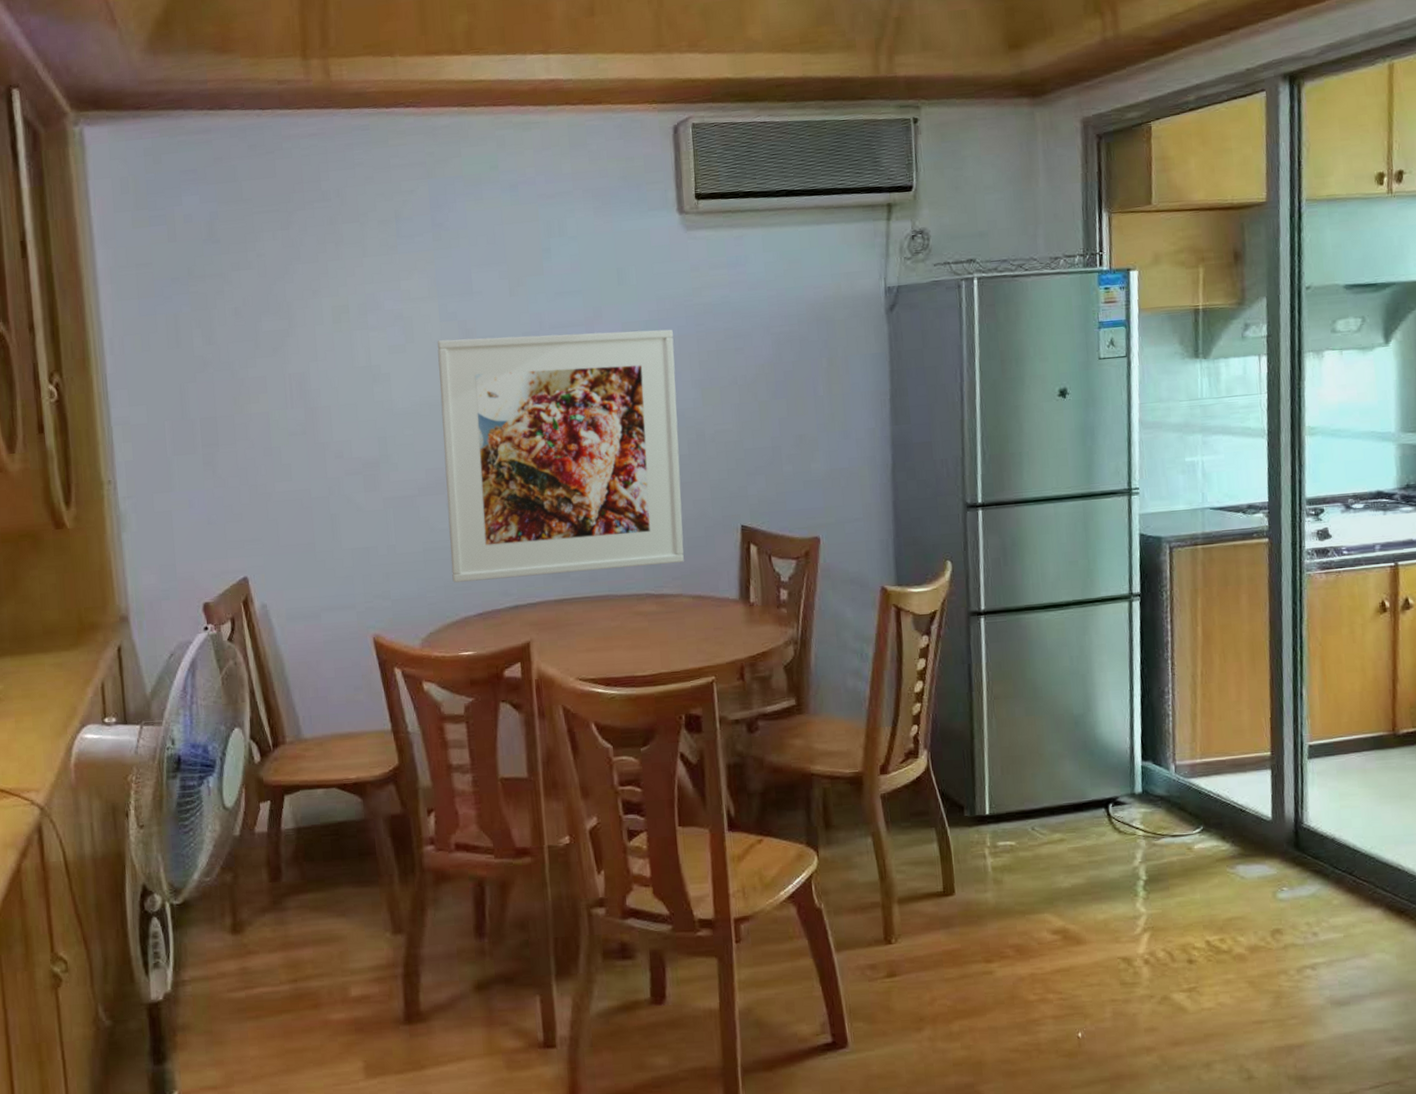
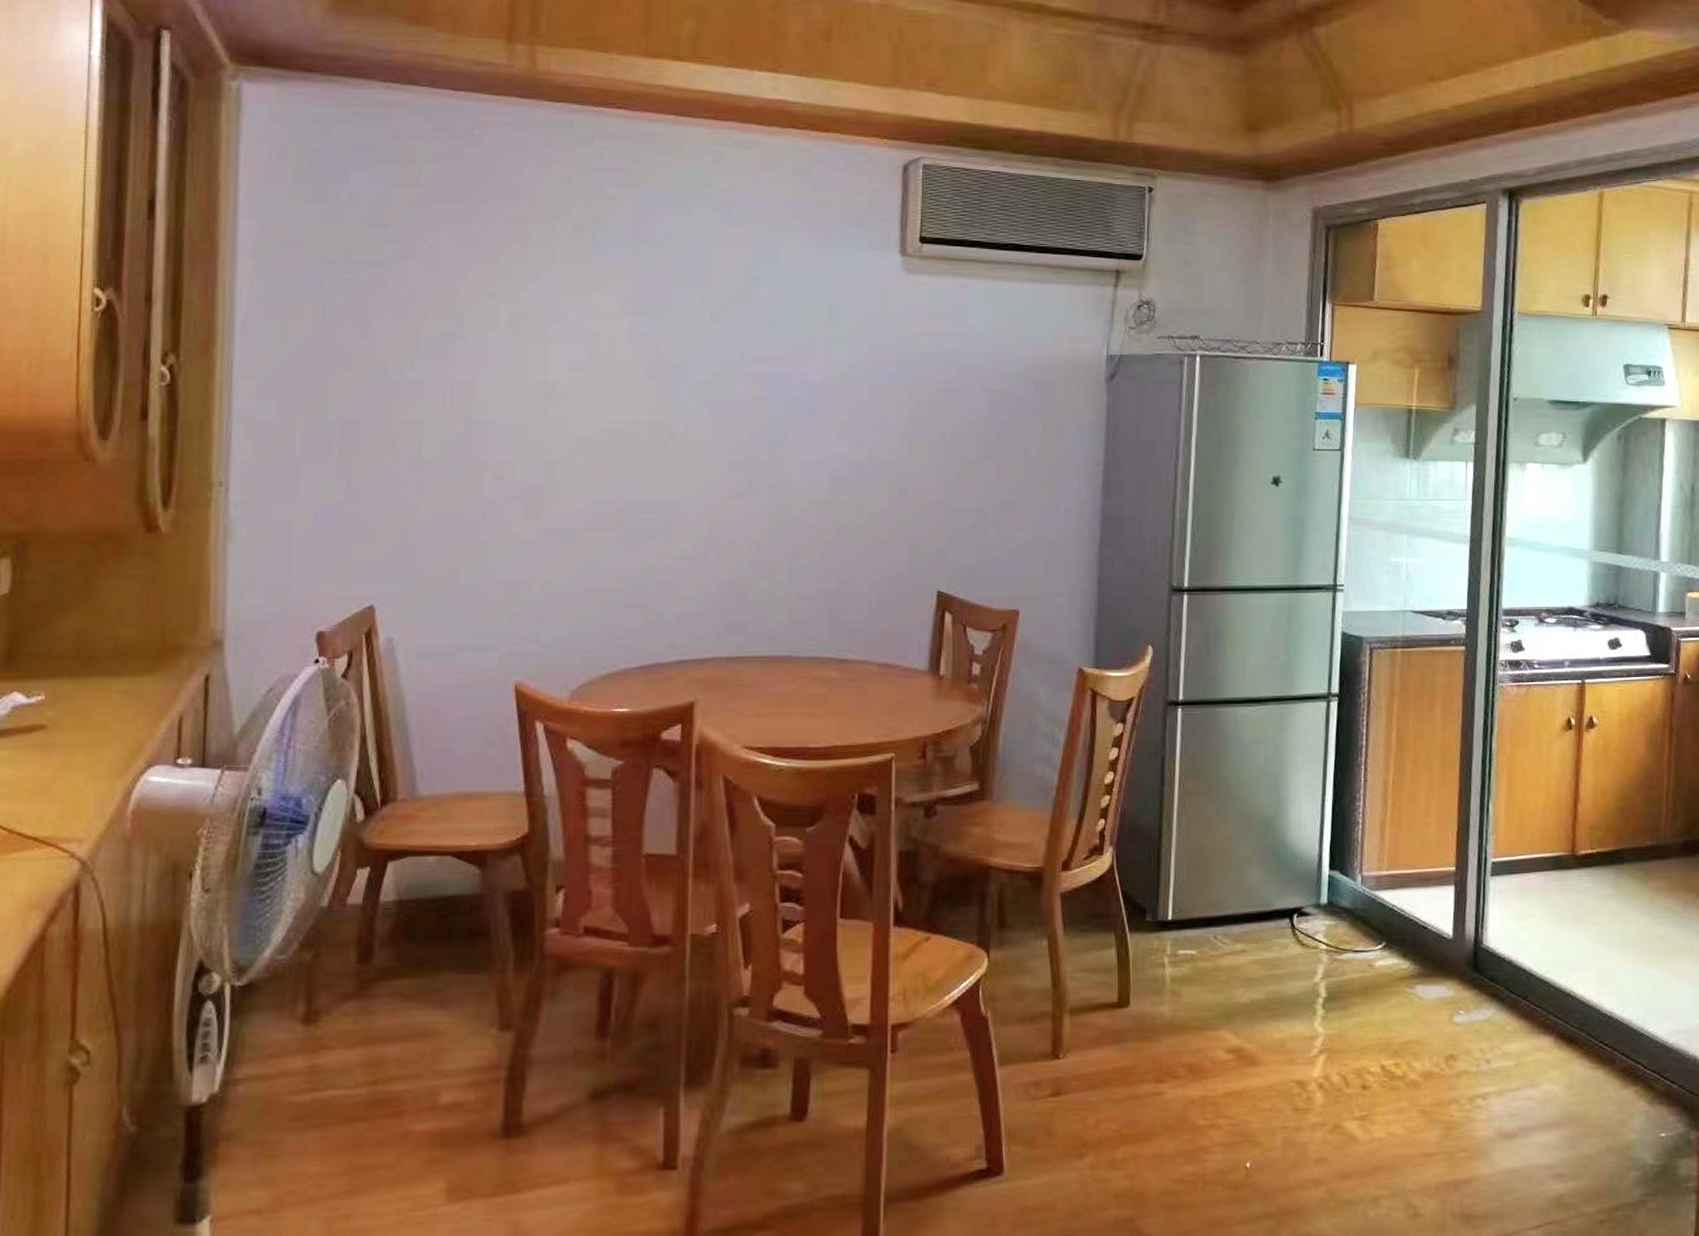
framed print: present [437,329,684,583] -> none [613,362,883,630]

